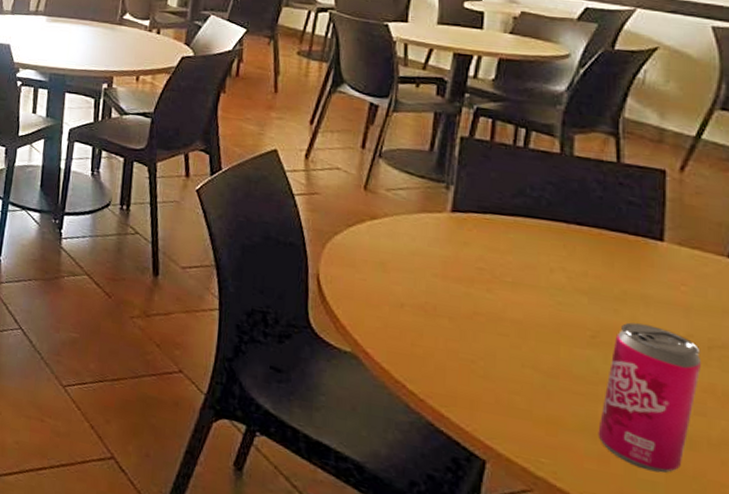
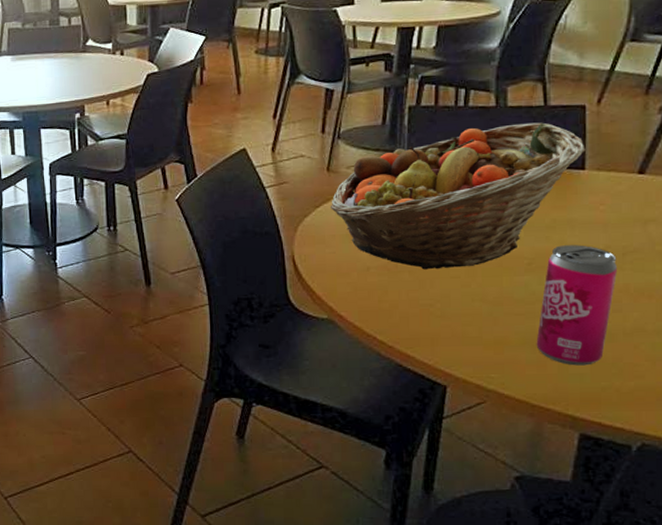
fruit basket: none [364,172,666,327] -> present [330,122,587,270]

